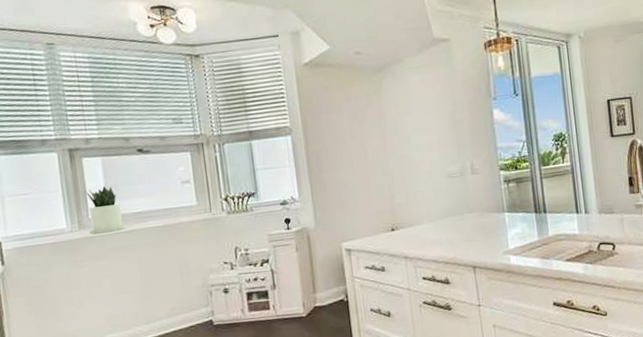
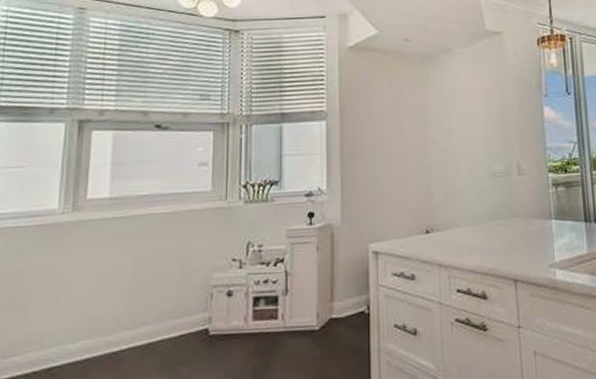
planter: present [85,186,126,235] -> none [83,163,127,218]

